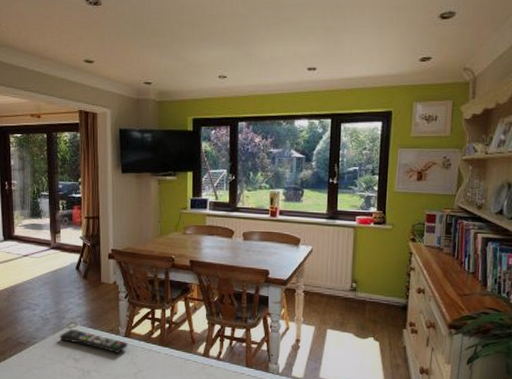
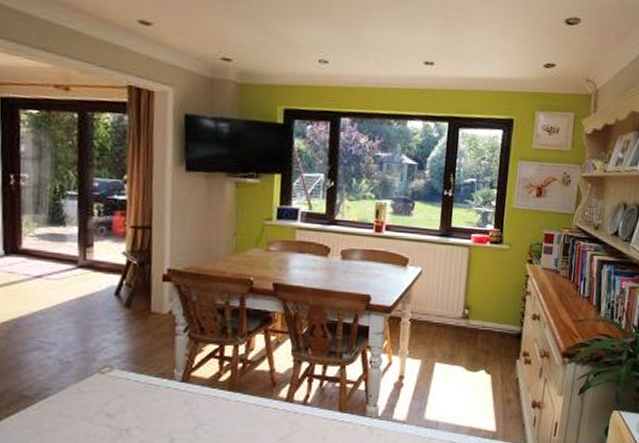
remote control: present [59,329,128,353] -> none [85,375,186,403]

